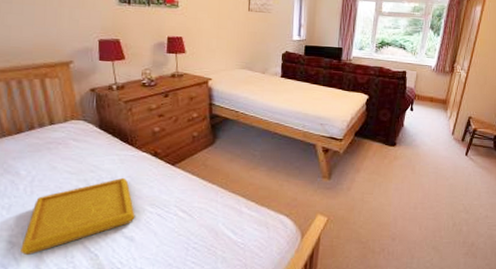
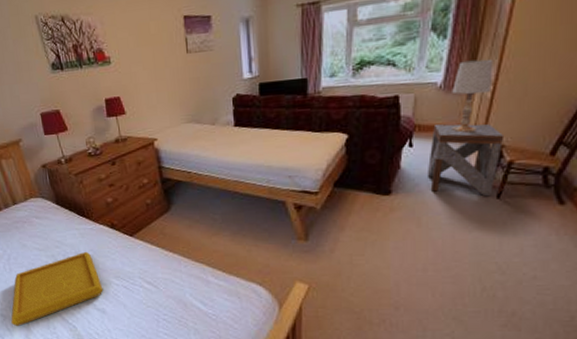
side table: none [421,97,472,154] -> present [427,123,505,197]
table lamp: none [439,54,467,105] -> present [452,59,493,133]

